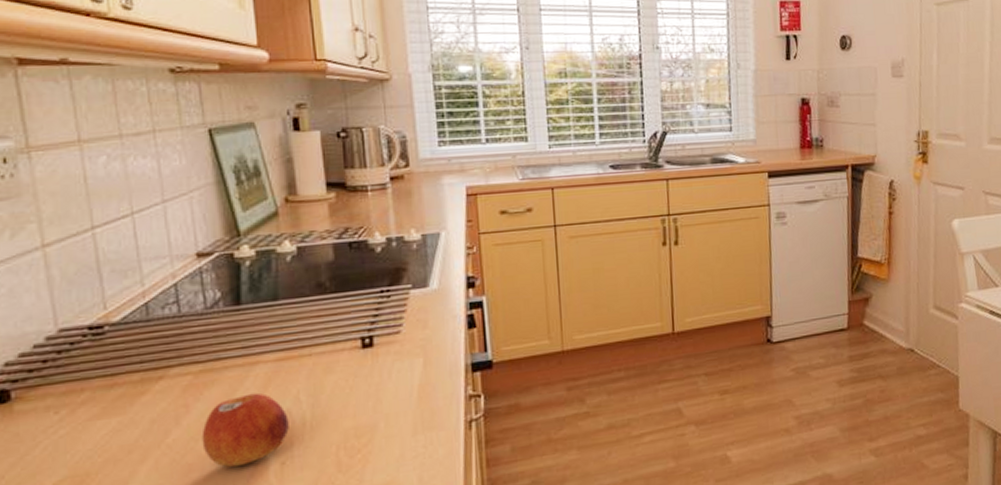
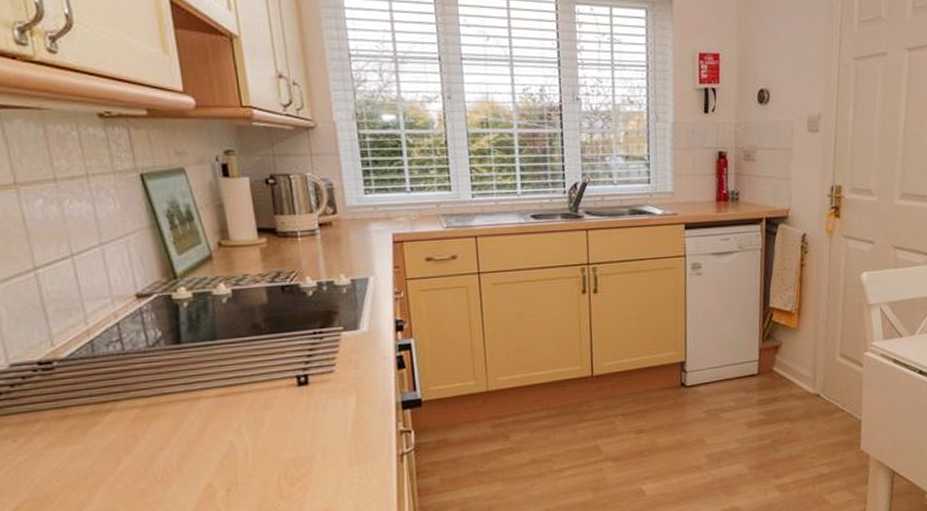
apple: present [201,393,289,467] -> none [151,425,233,493]

